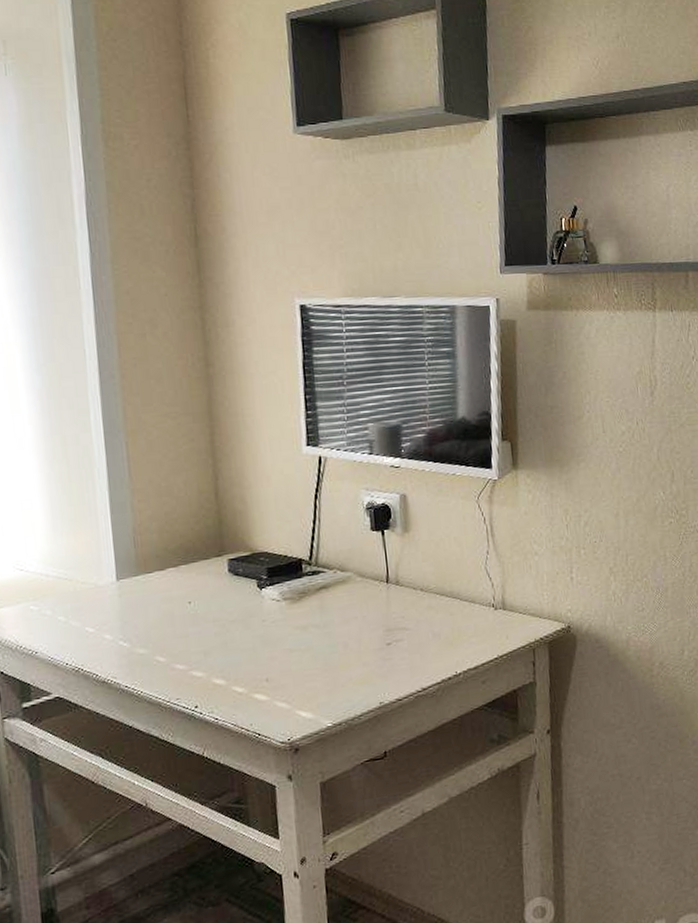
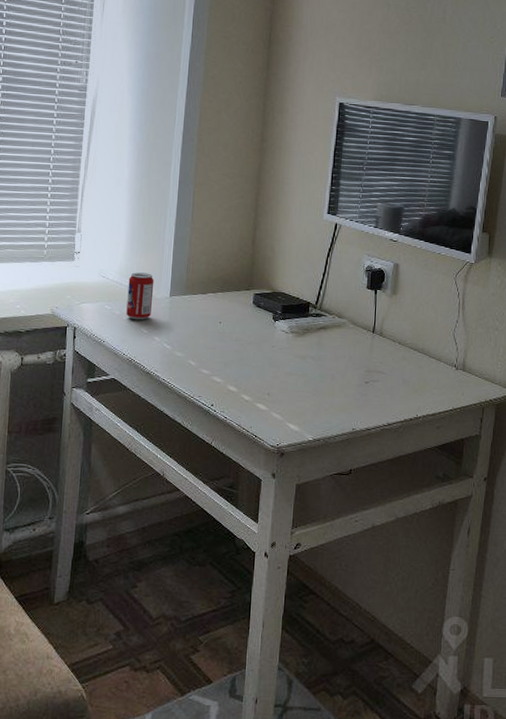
beverage can: none [56,555,95,619] -> present [126,272,154,321]

